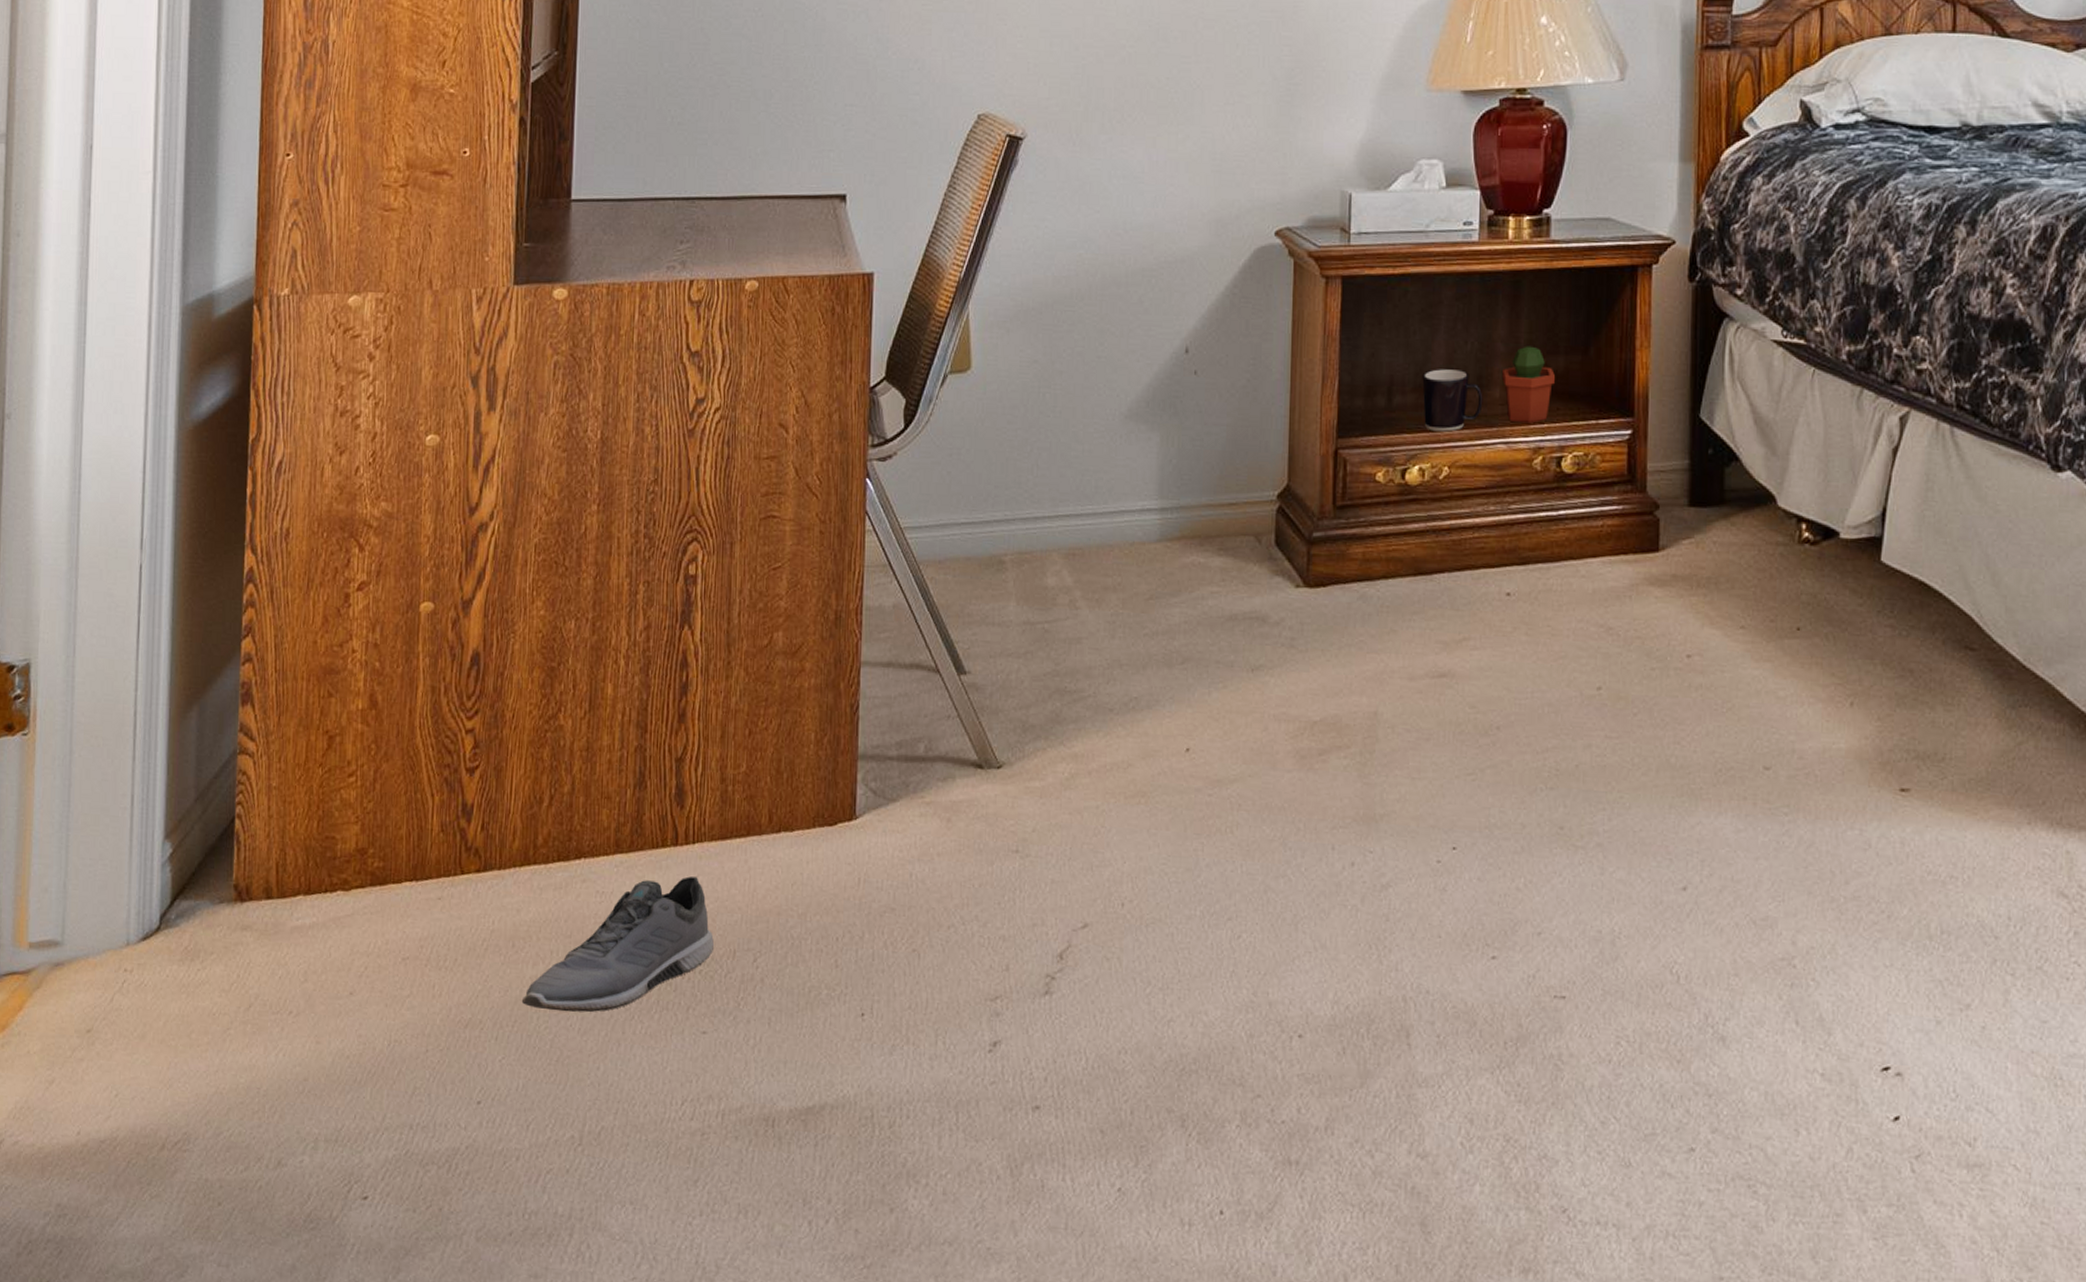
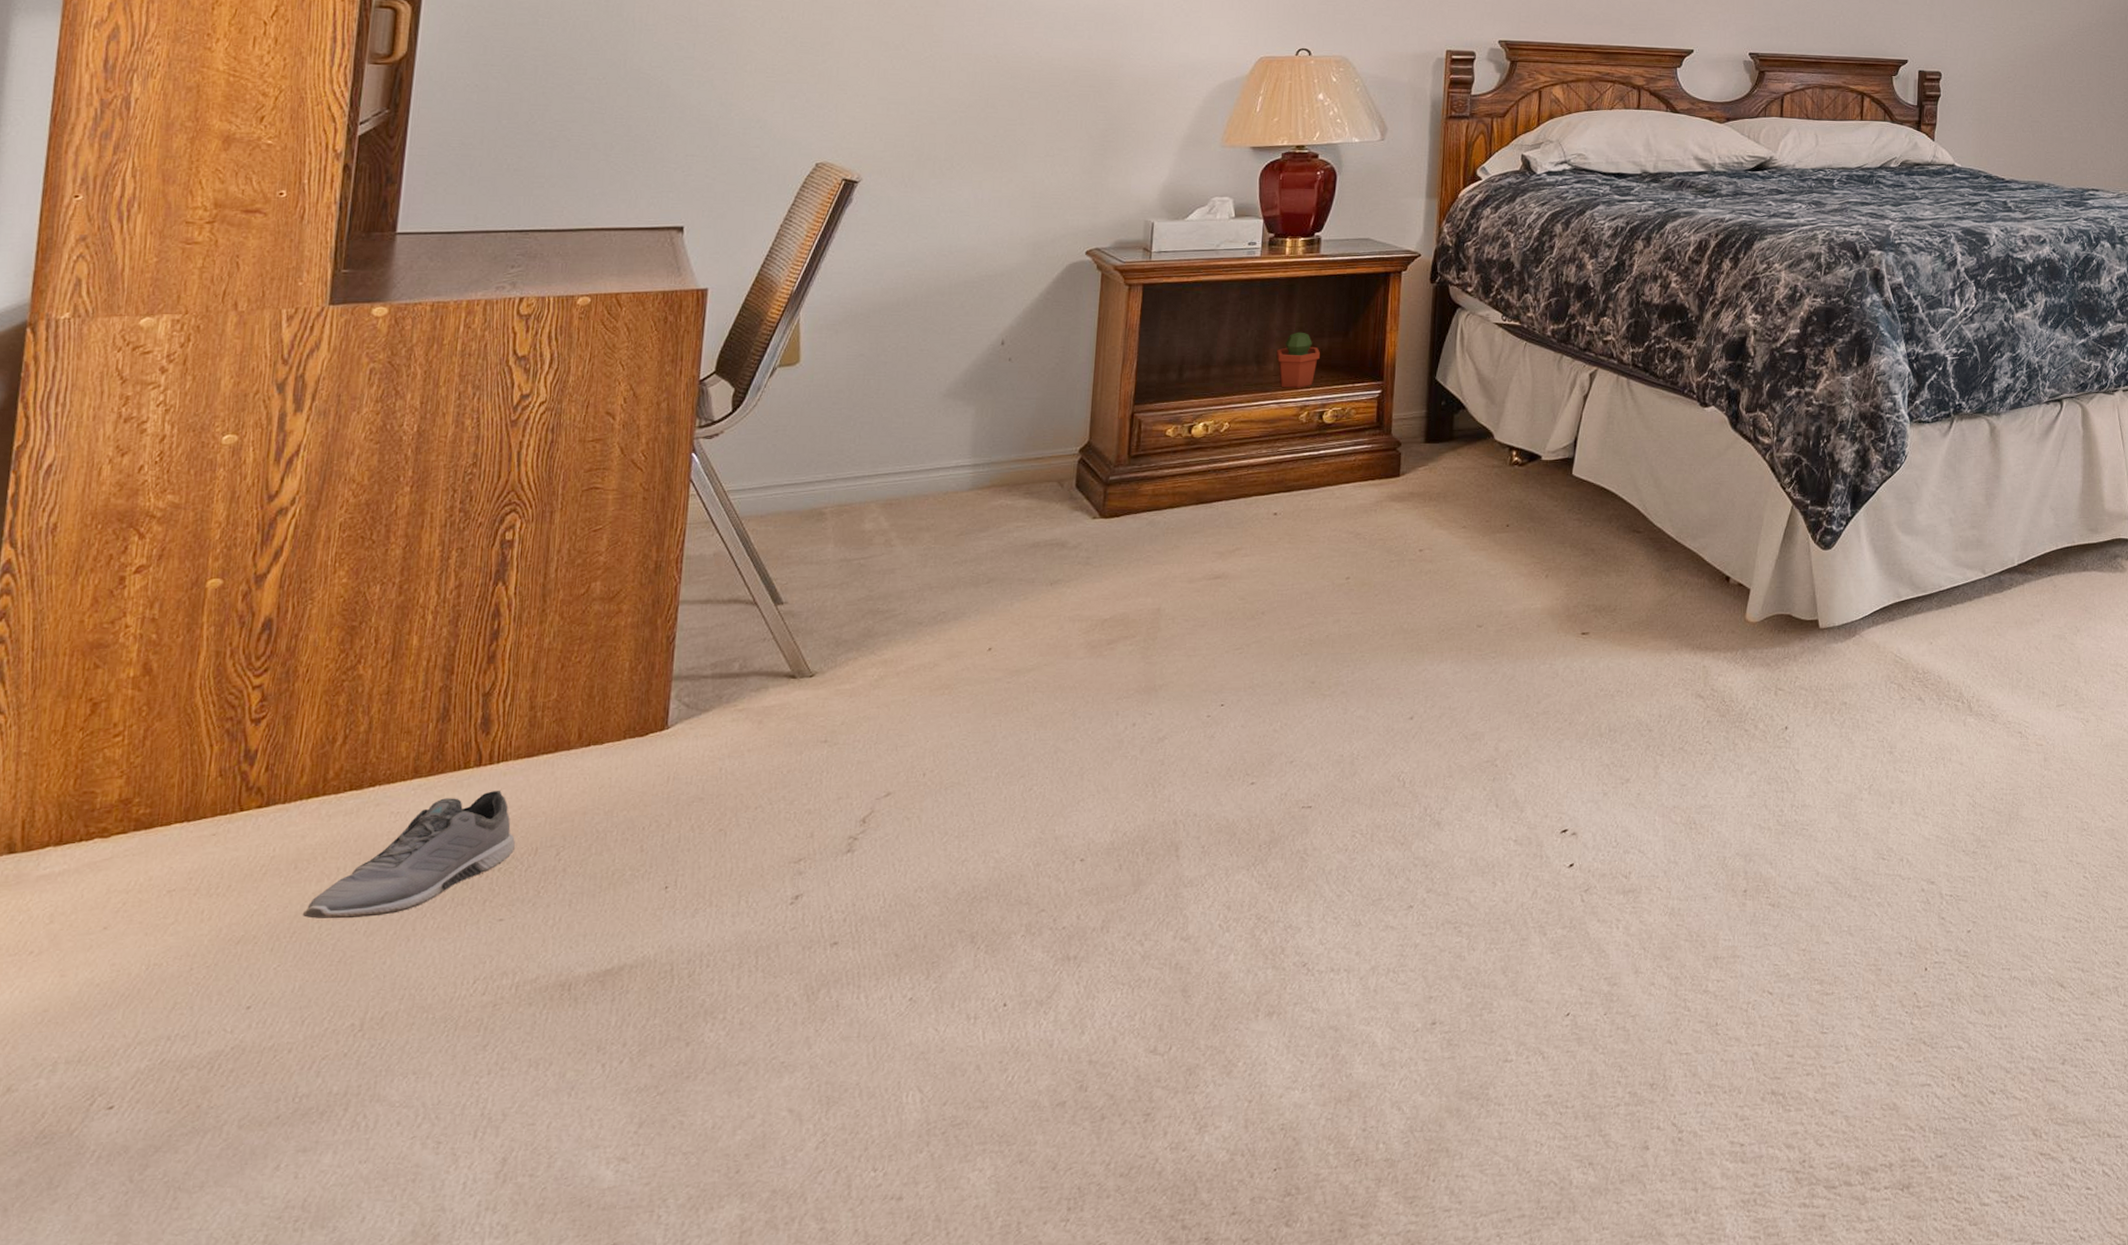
mug: present [1422,368,1483,432] -> none [1208,350,1260,397]

